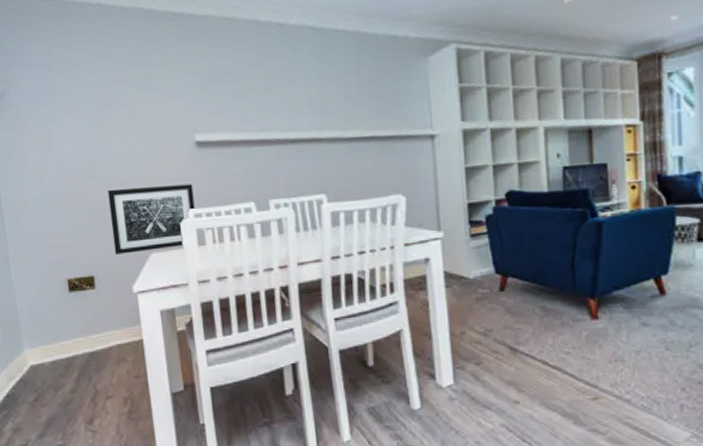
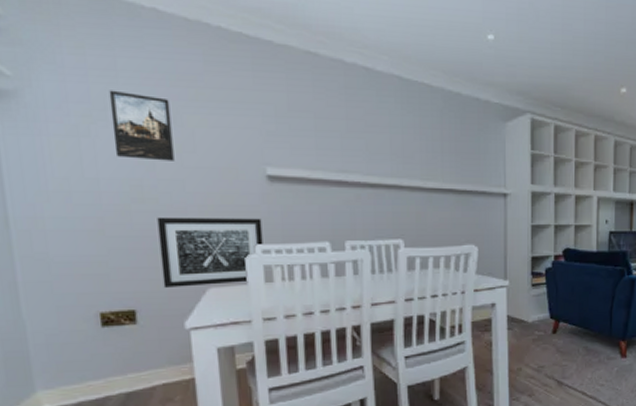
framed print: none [68,80,119,140] -> present [108,90,175,161]

